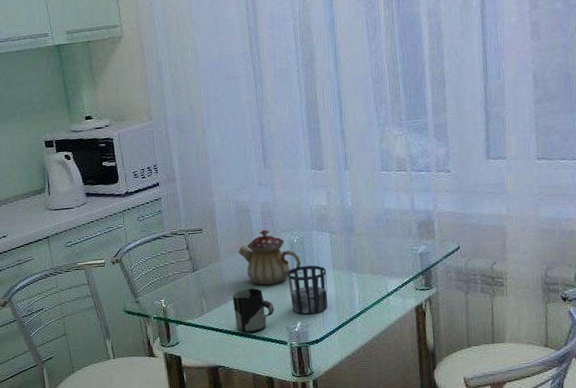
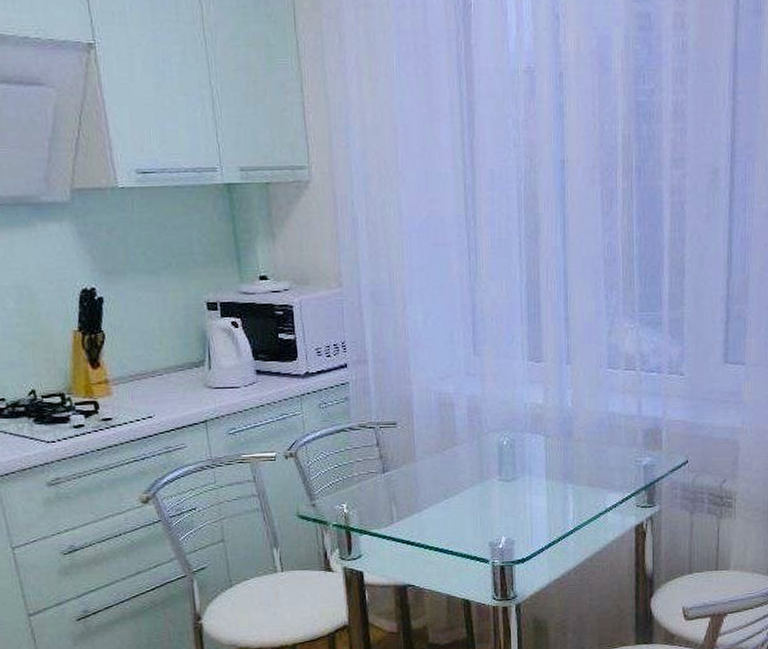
cup: present [232,288,274,333] -> none [428,495,476,547]
teapot: present [238,229,301,286] -> none [438,428,510,493]
cup: present [287,265,328,315] -> none [493,472,539,529]

